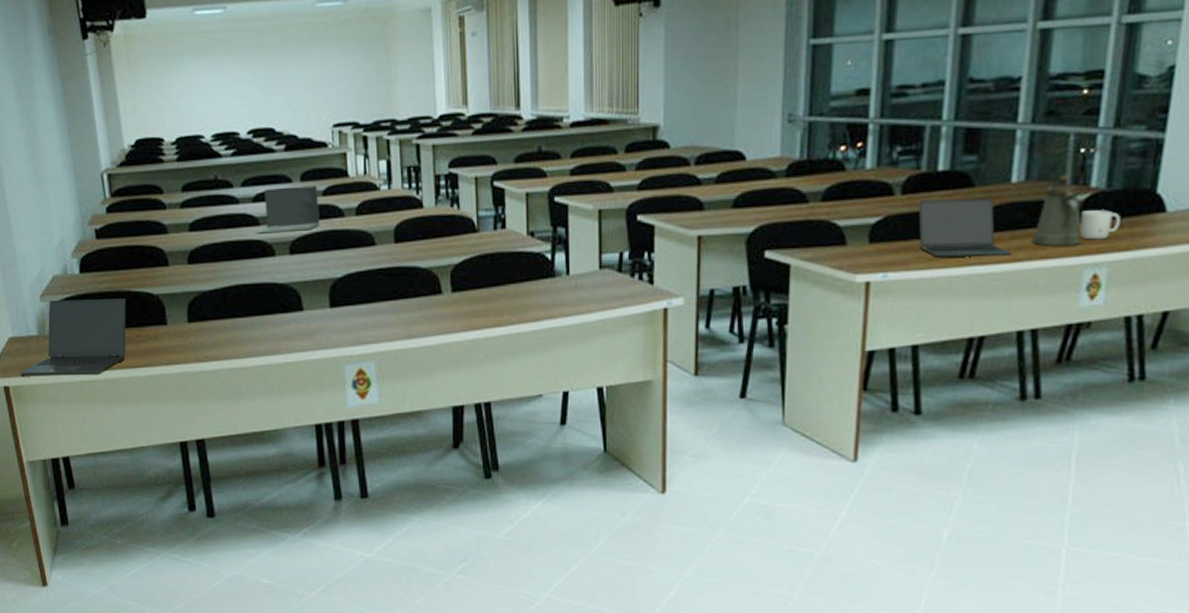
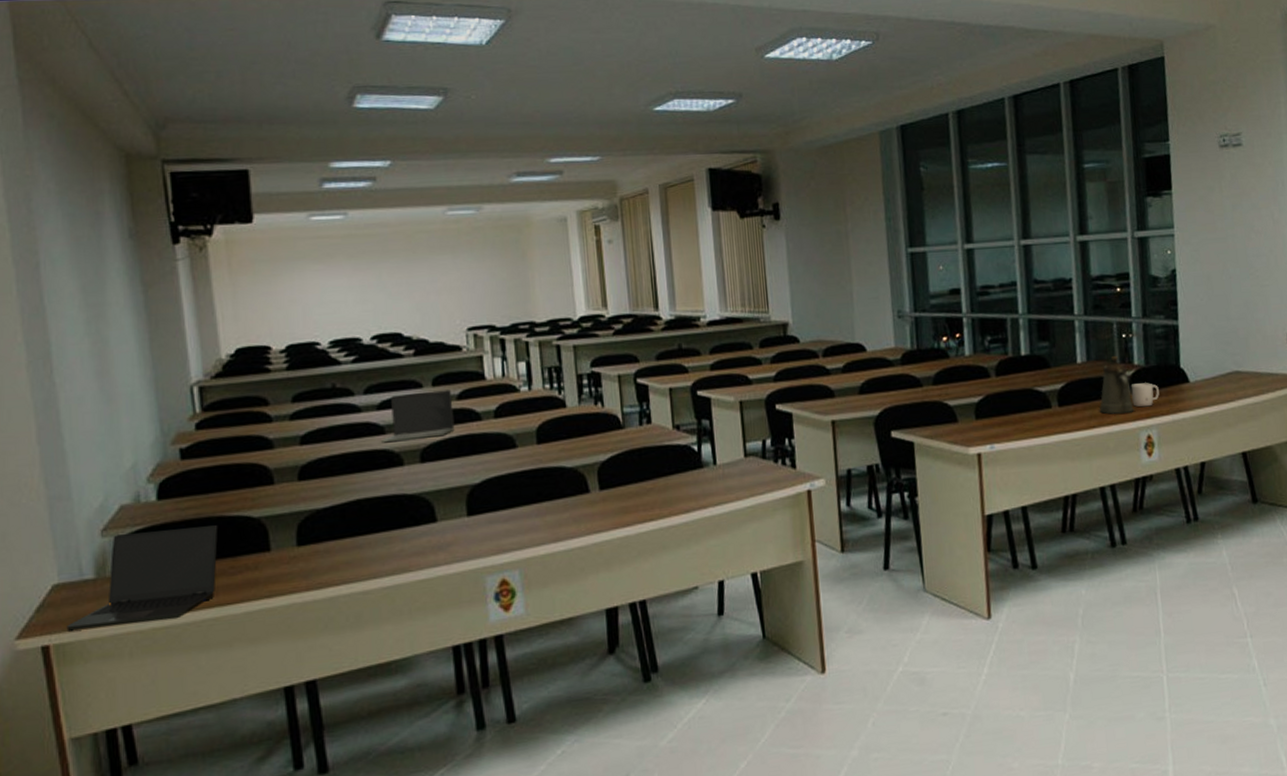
laptop: present [918,198,1012,258] -> none [1010,376,1087,429]

